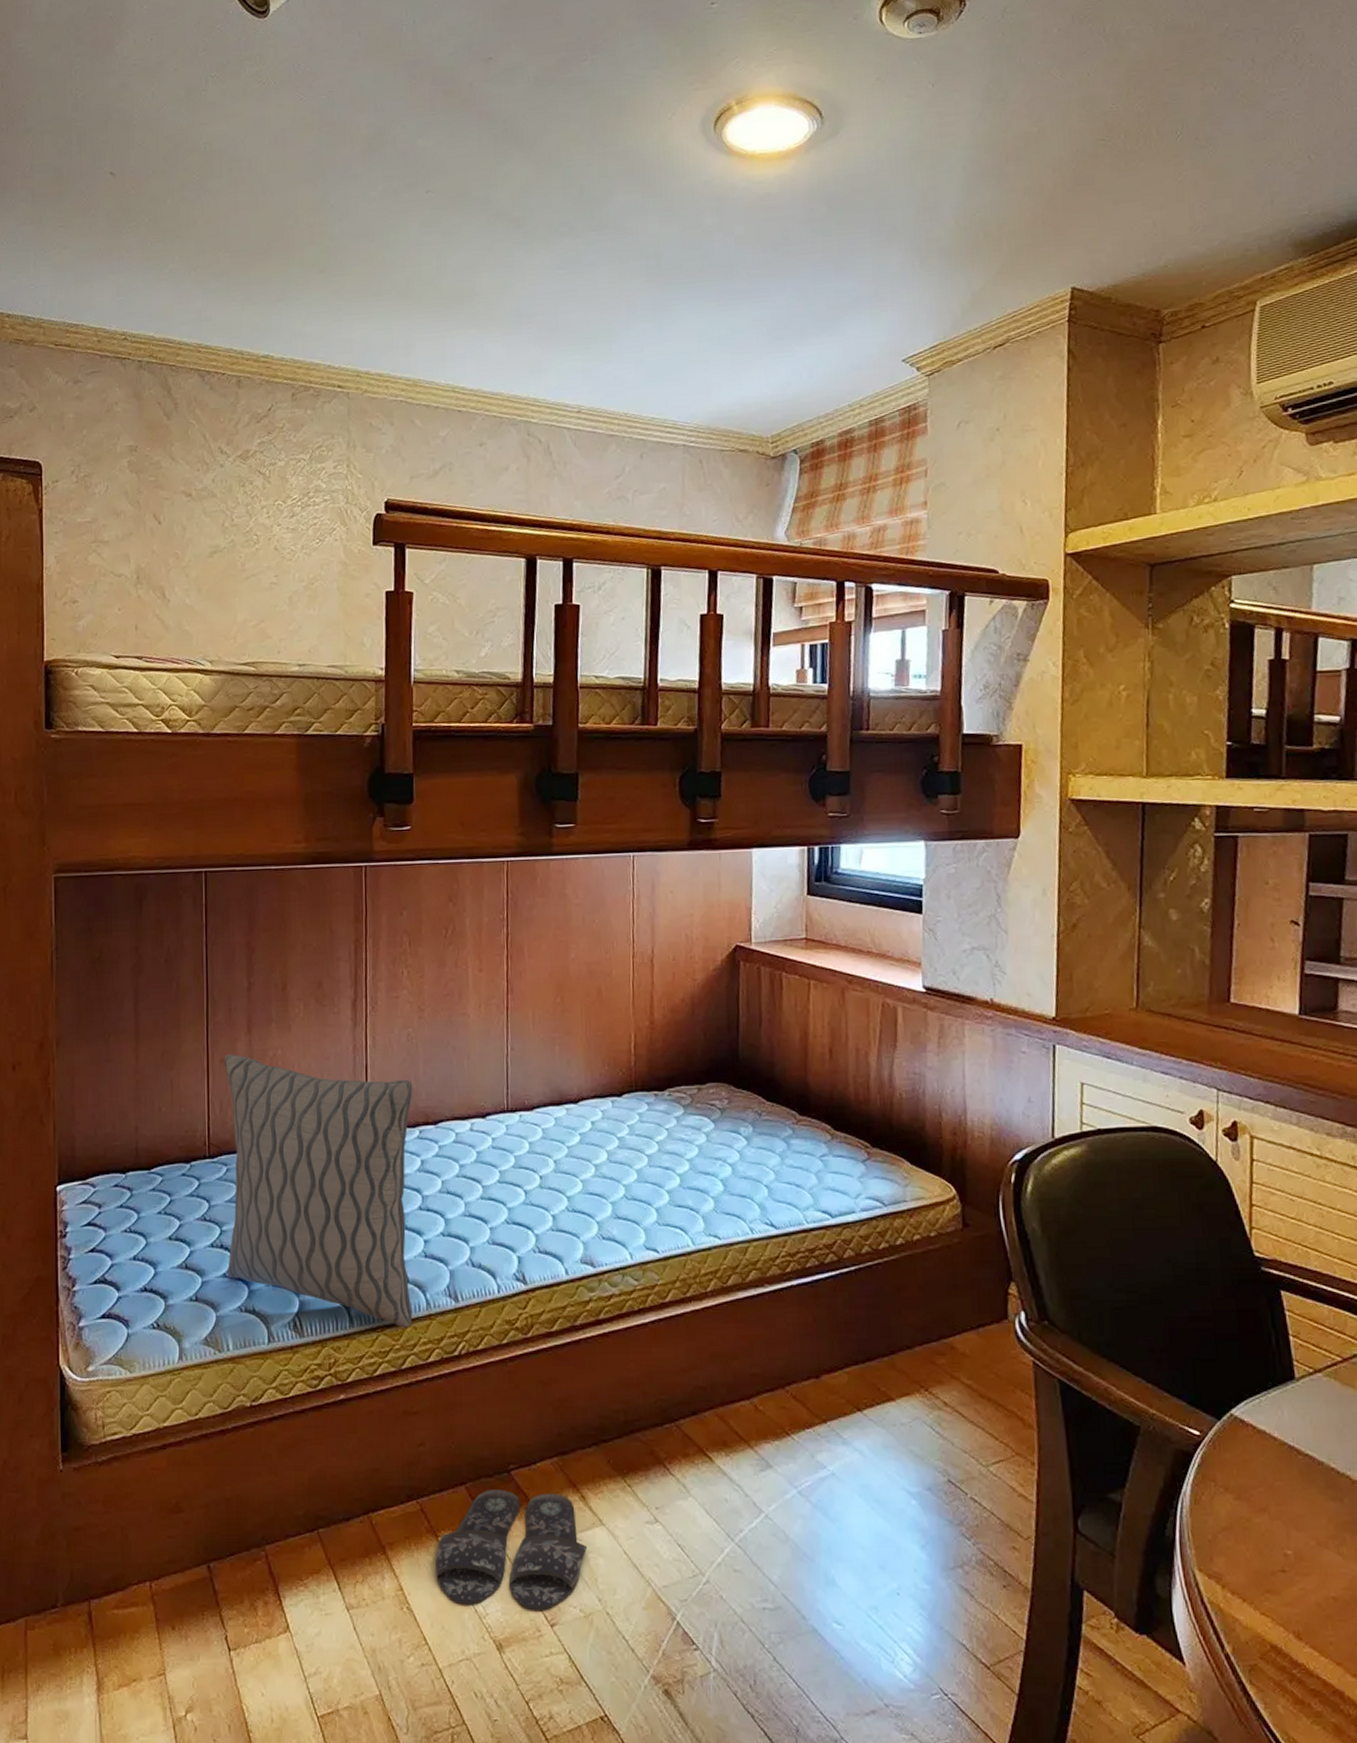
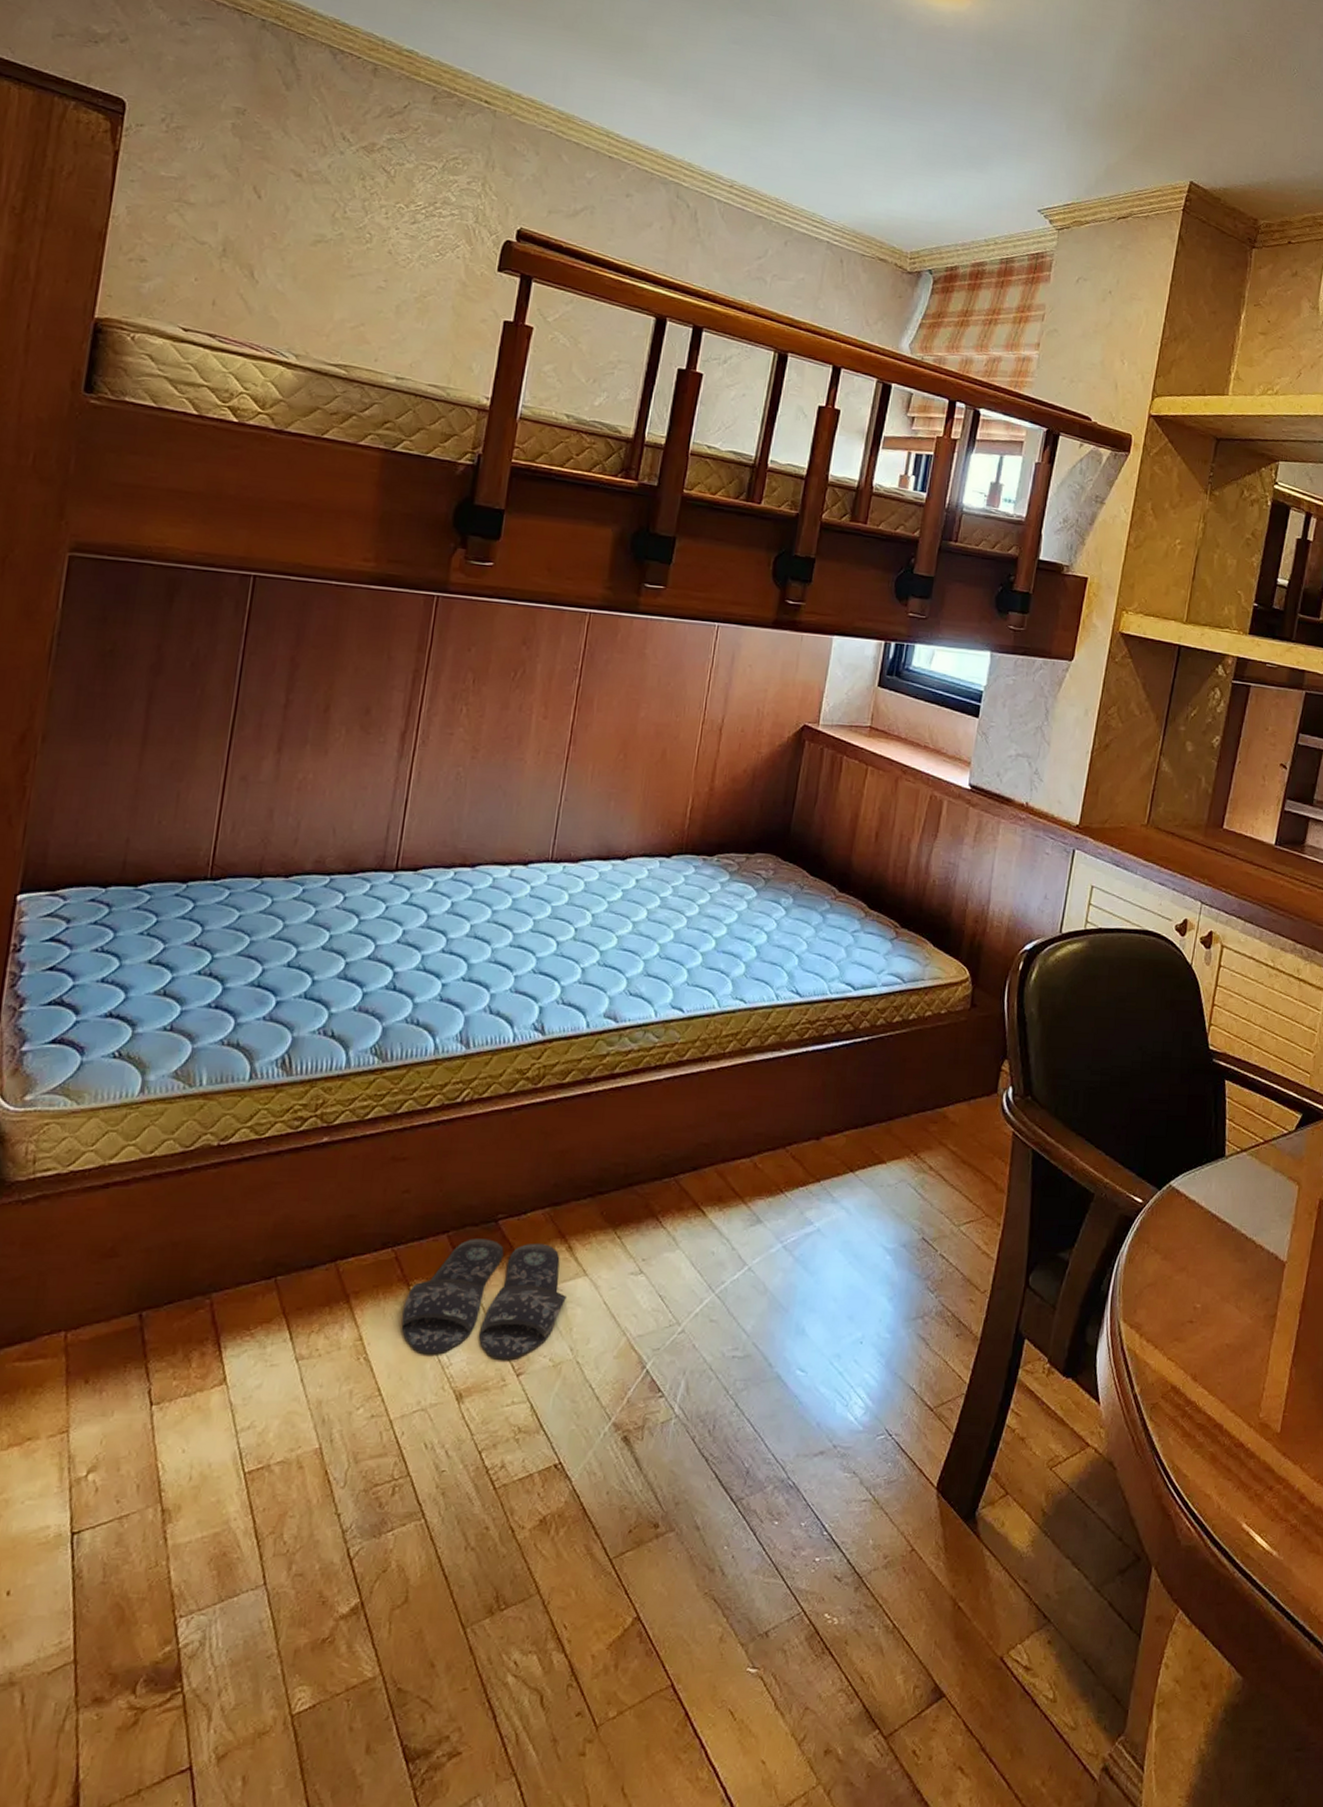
pillow: present [224,1054,413,1328] -> none [212,772,455,1072]

